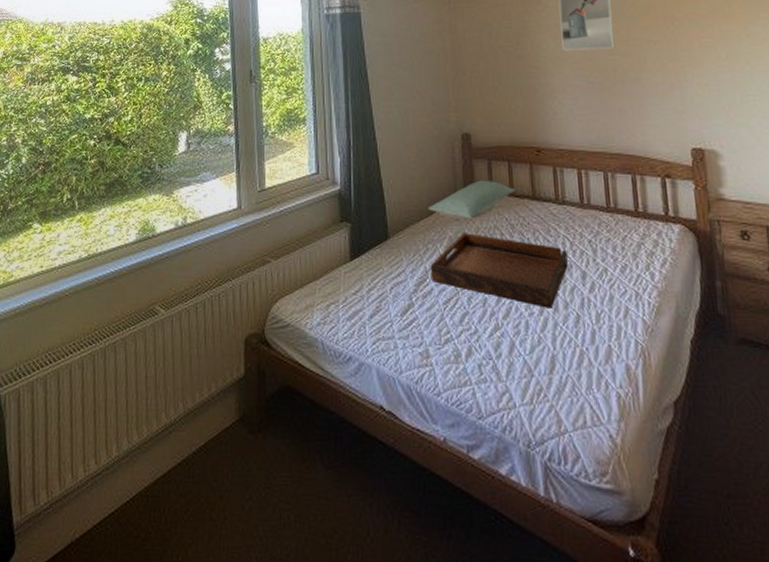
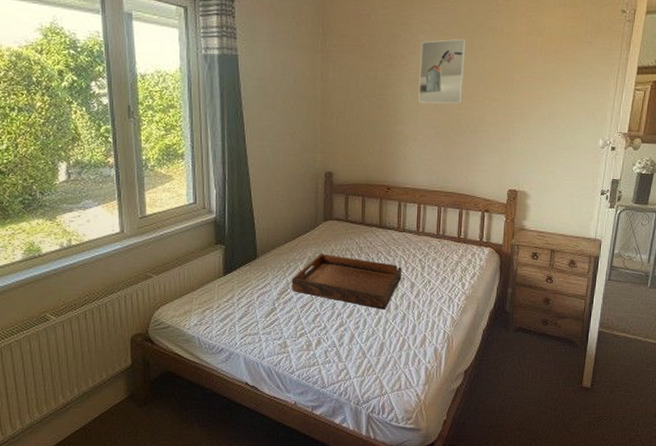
pillow: present [428,180,515,221] -> none [292,211,366,244]

